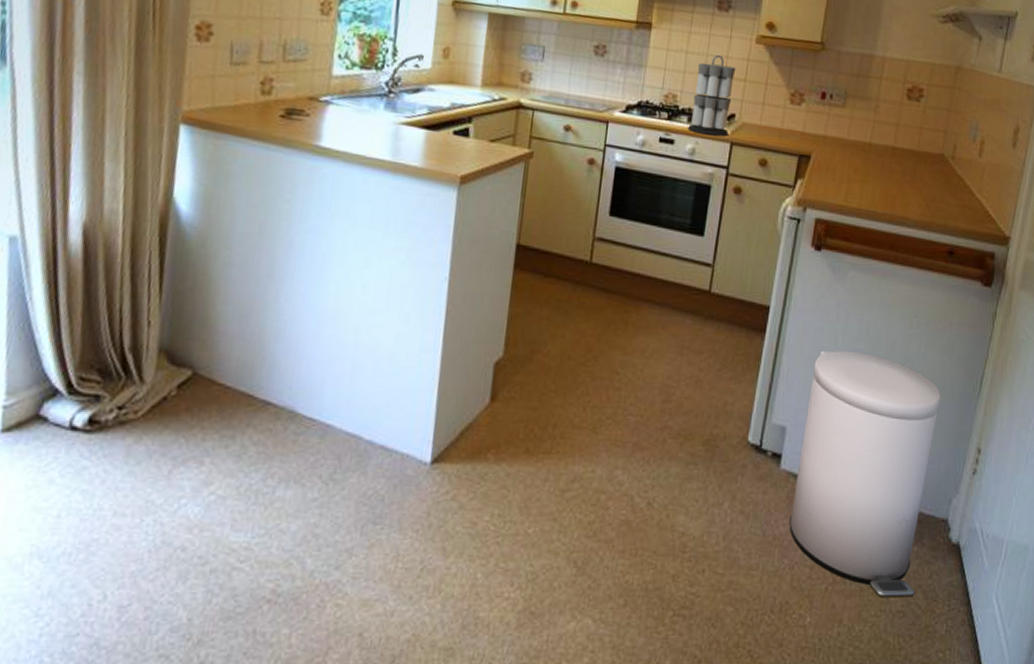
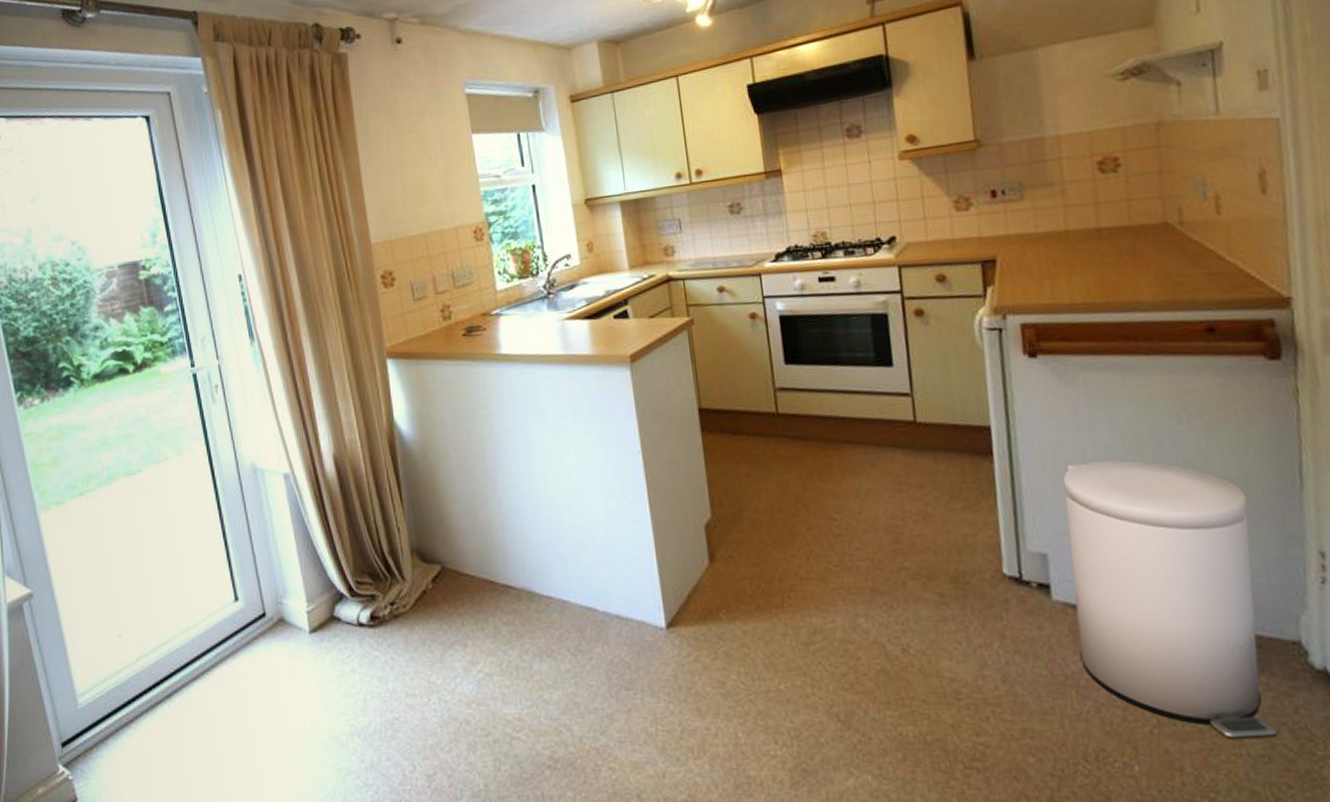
spice rack: present [688,54,737,137] -> none [840,181,893,265]

